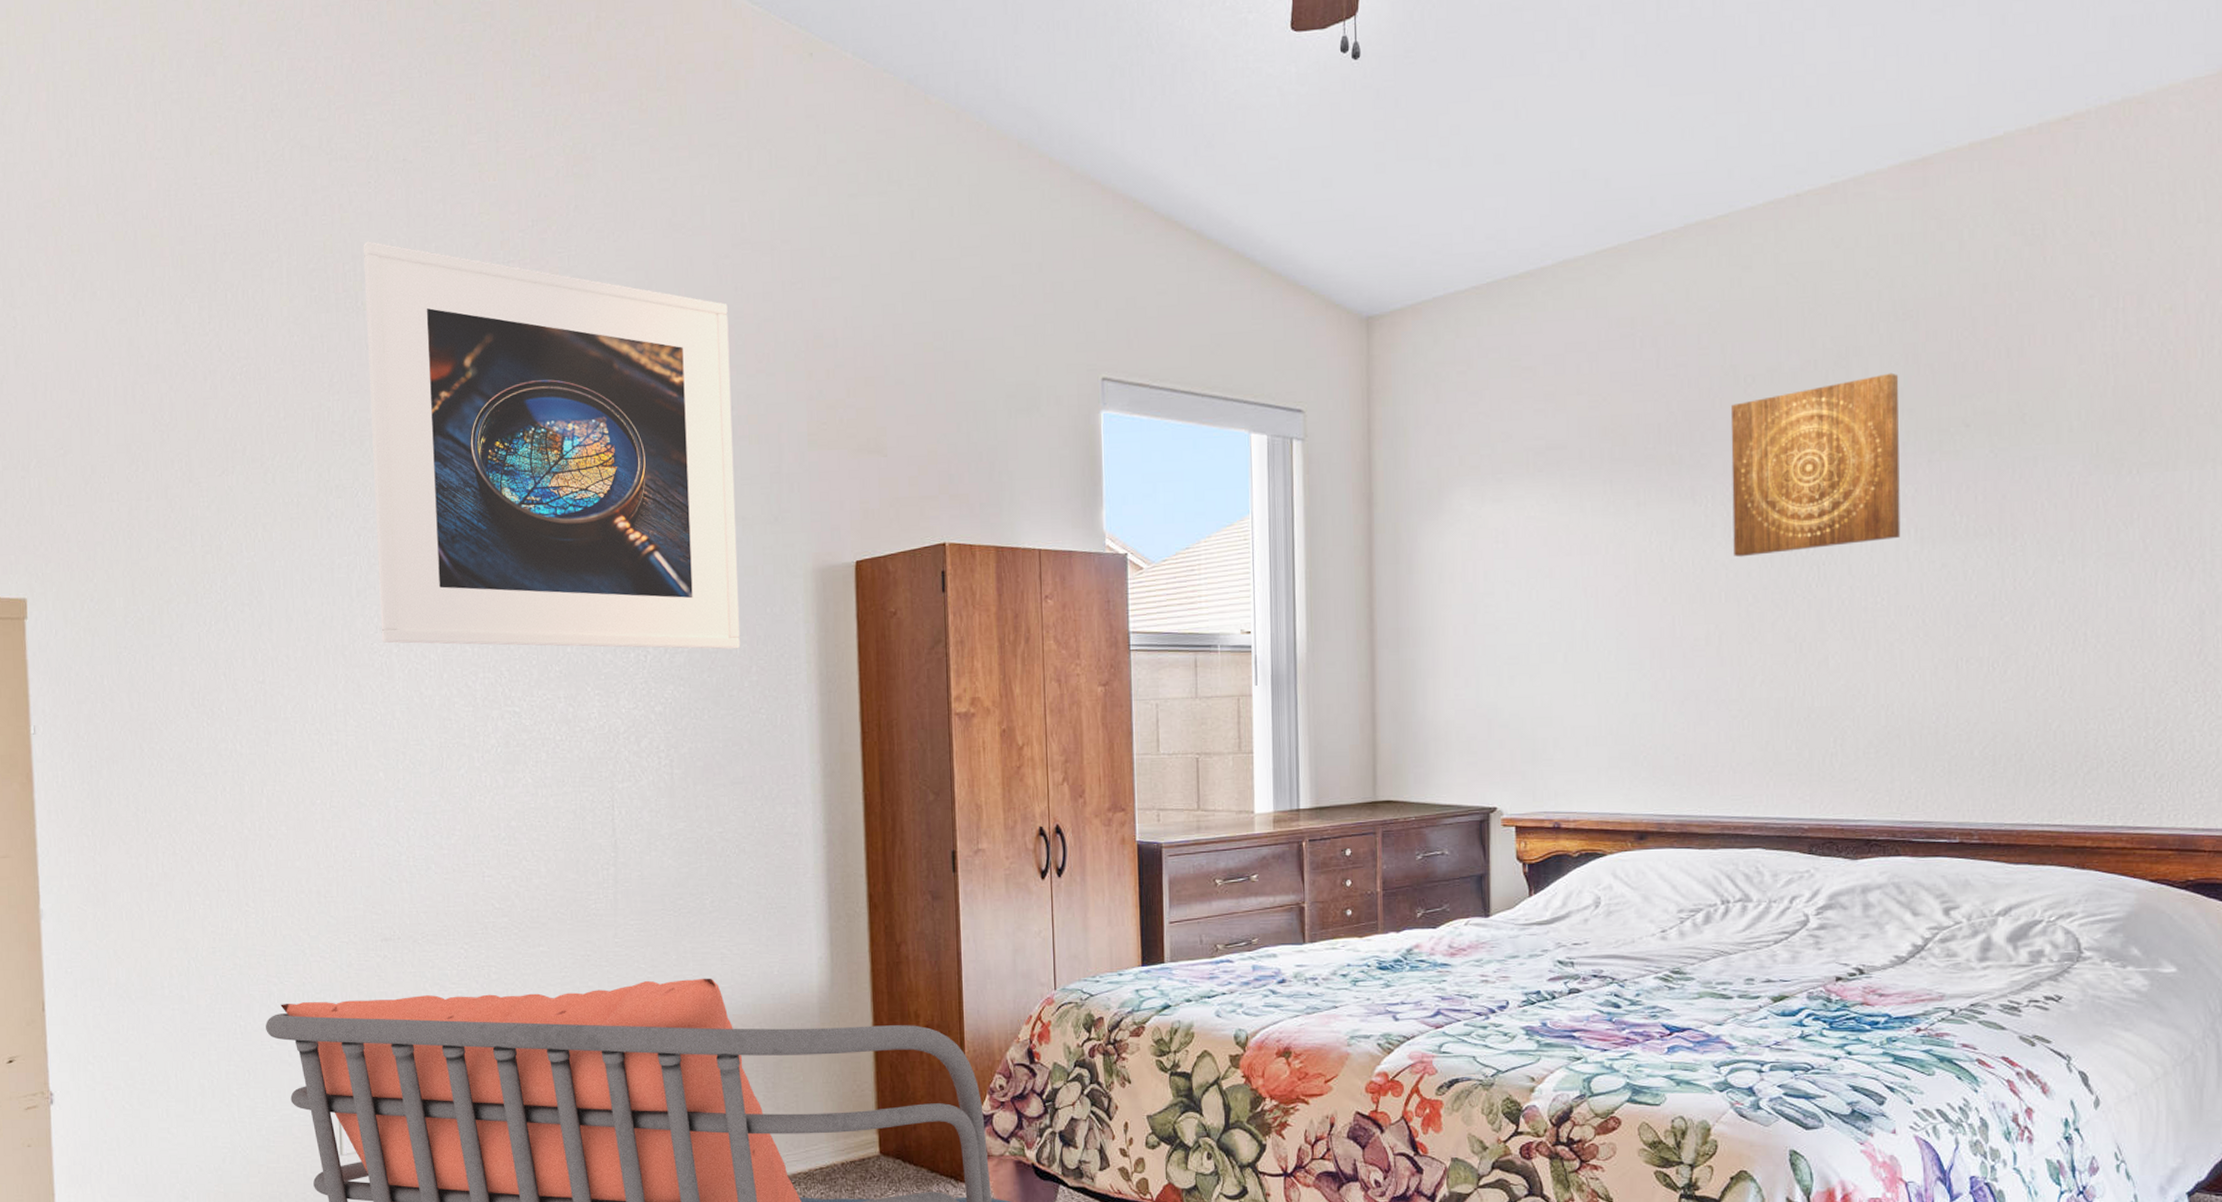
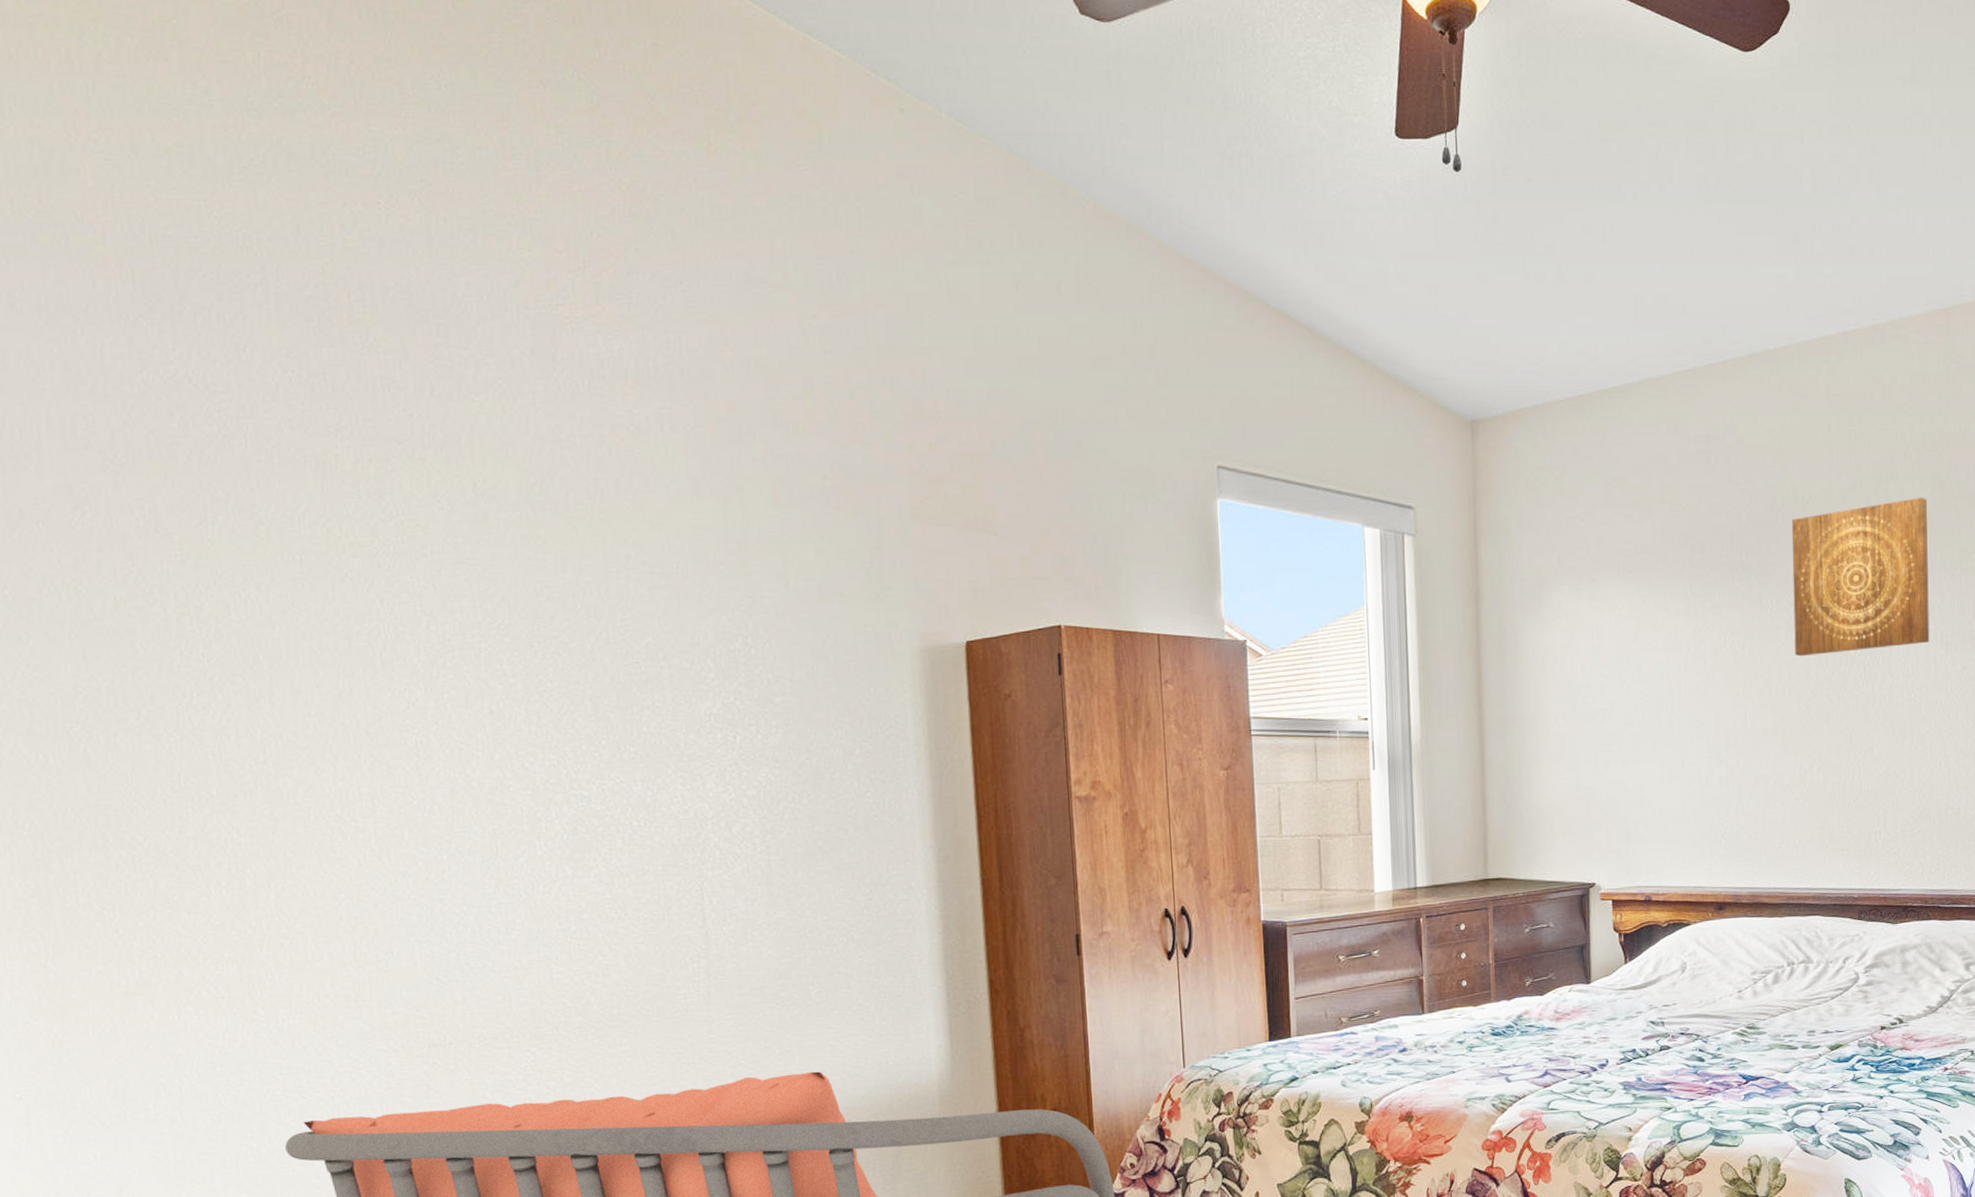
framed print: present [364,241,741,650] -> none [374,269,842,731]

